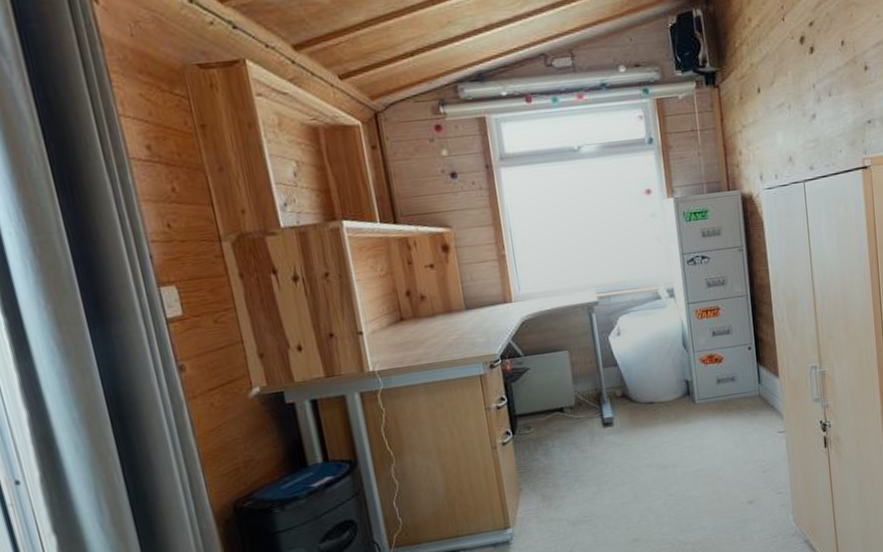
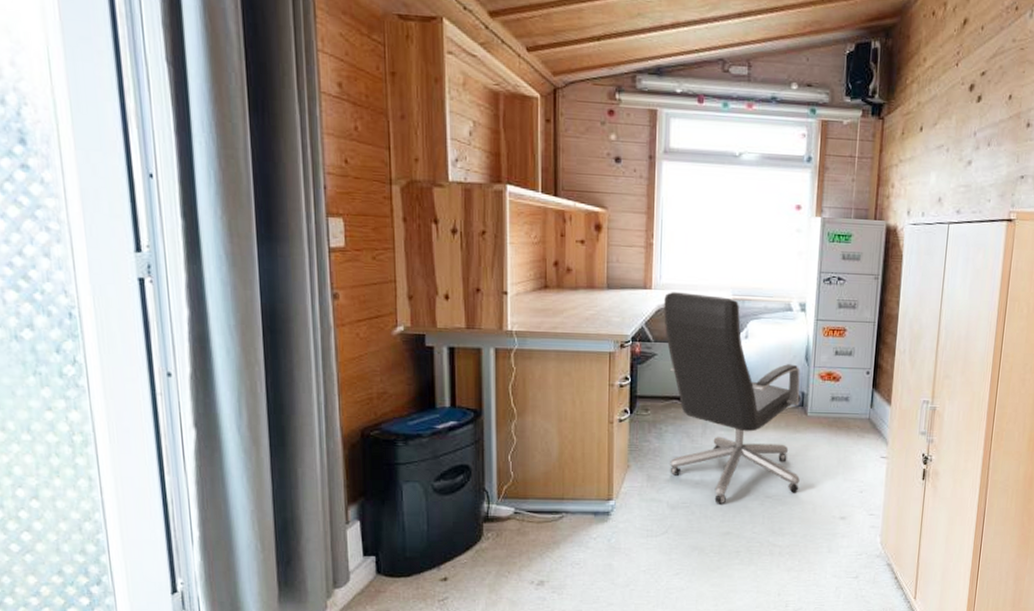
office chair: none [527,296,701,512] -> present [664,292,801,504]

